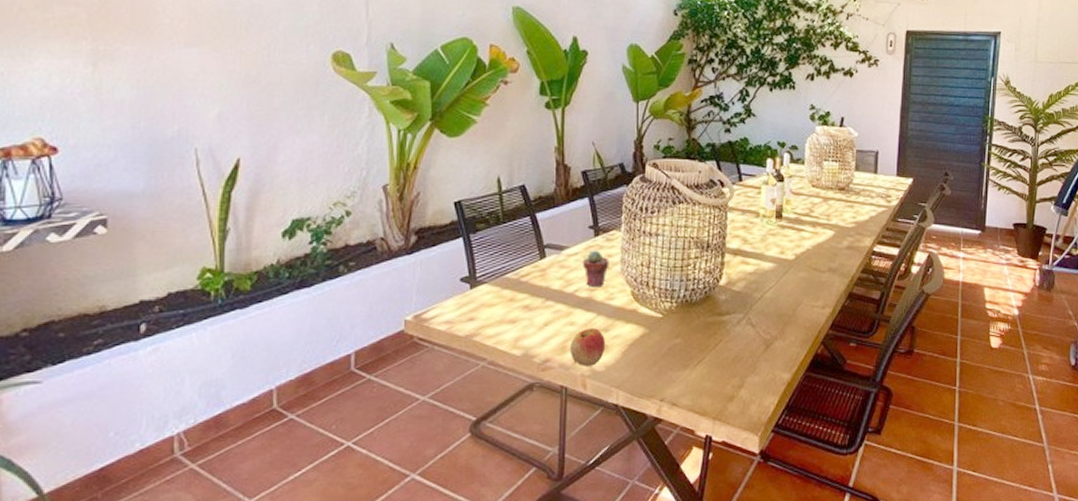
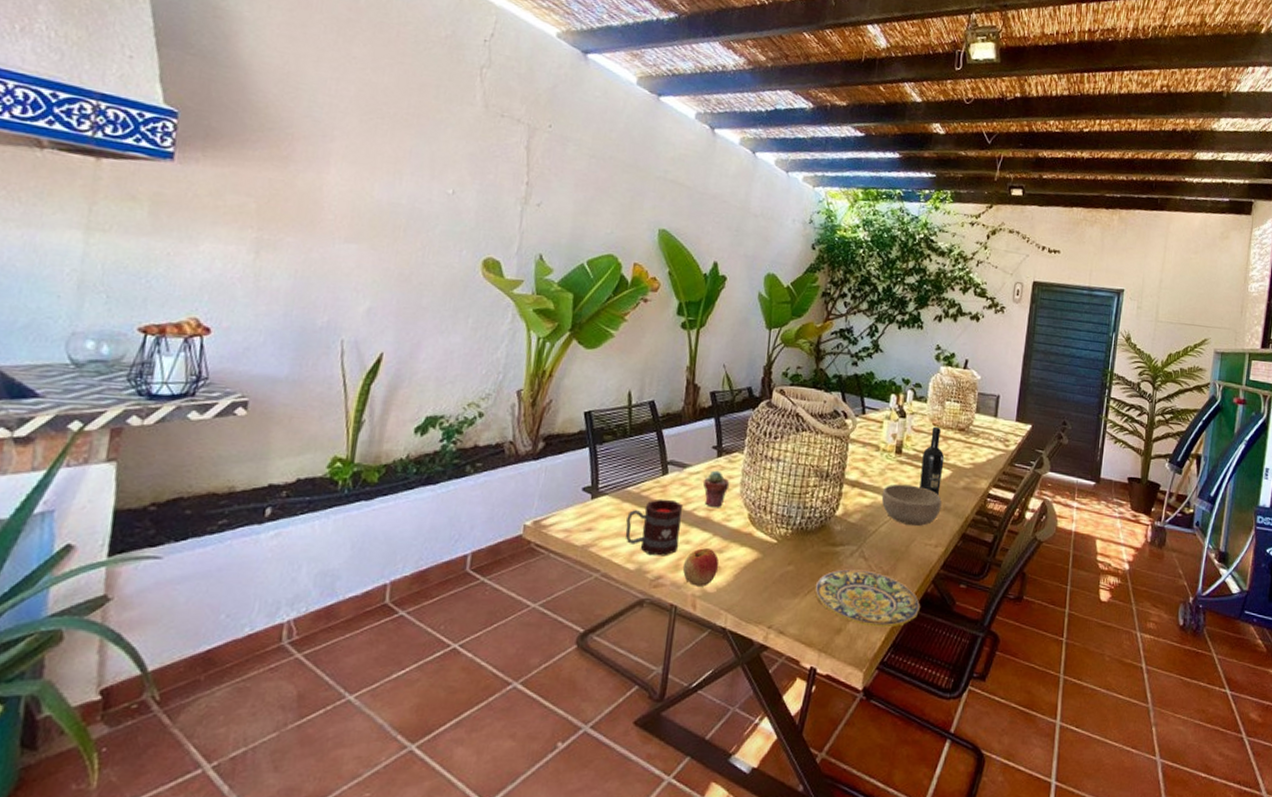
mug: none [508,282,565,340] -> present [625,498,684,556]
plate: none [704,336,812,391] -> present [815,569,921,628]
bowl: none [764,248,826,290] -> present [881,483,942,527]
wine bottle: none [803,188,826,256] -> present [919,426,945,495]

